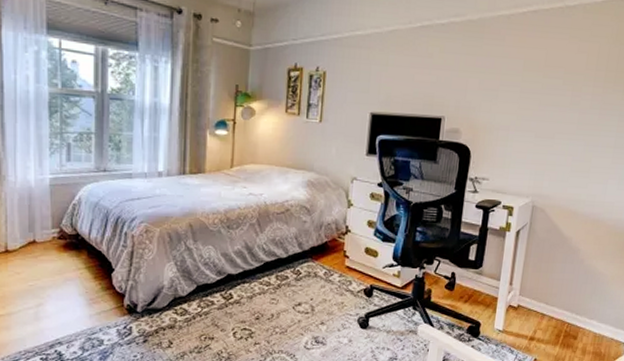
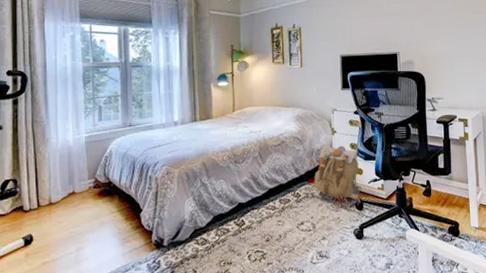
backpack: none [319,219,377,293] -> present [314,144,362,209]

